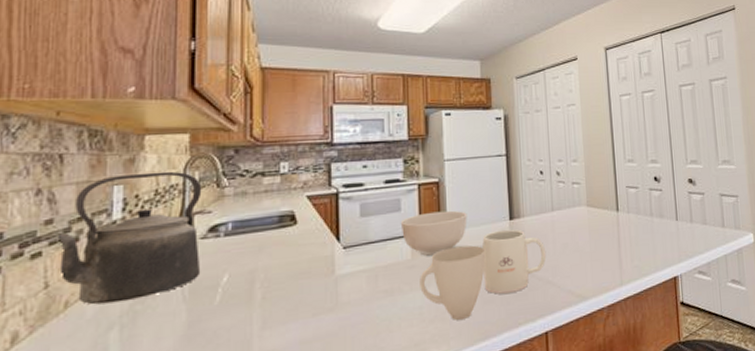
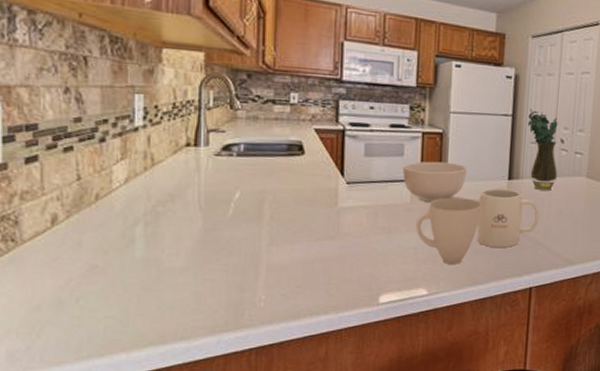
kettle: present [55,171,202,305] -> none [84,84,217,202]
vase: none [521,146,559,226] -> present [527,108,558,190]

